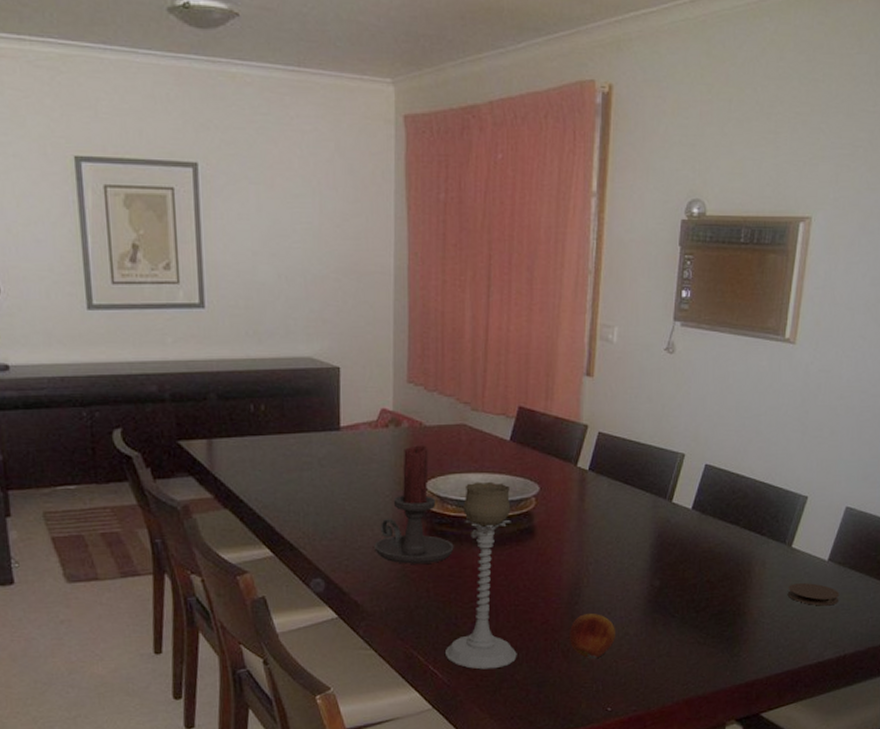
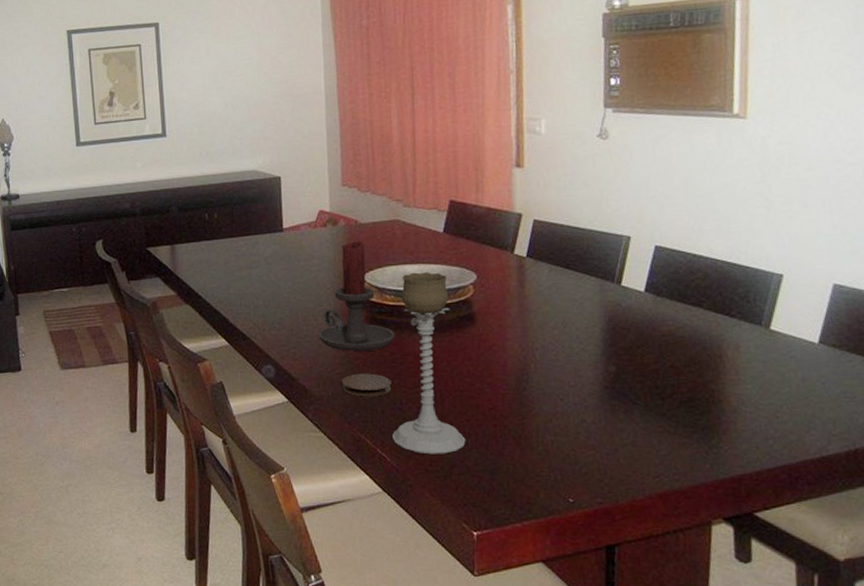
coaster: none [395,587,448,612] -> present [341,373,392,397]
apple: present [570,613,615,659] -> none [520,399,571,447]
coaster: present [787,583,840,606] -> none [771,368,840,394]

